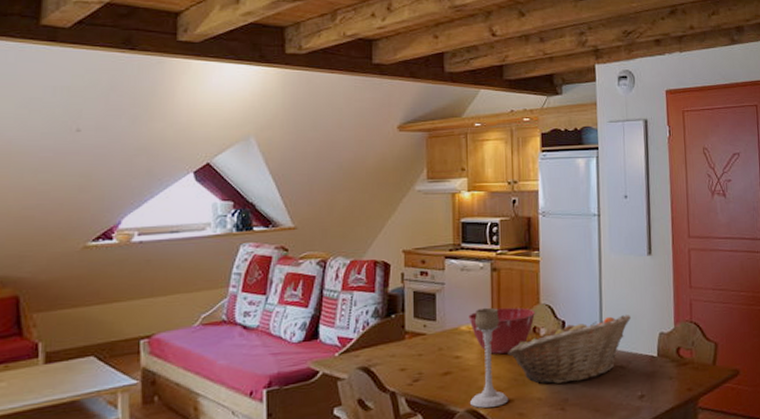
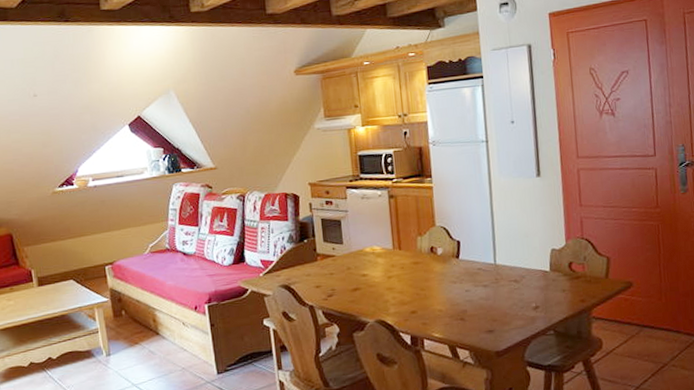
mixing bowl: present [469,307,535,355] -> none [371,230,432,272]
candle holder: present [470,307,509,408] -> none [377,230,413,319]
fruit basket: present [508,315,632,384] -> none [409,233,523,298]

